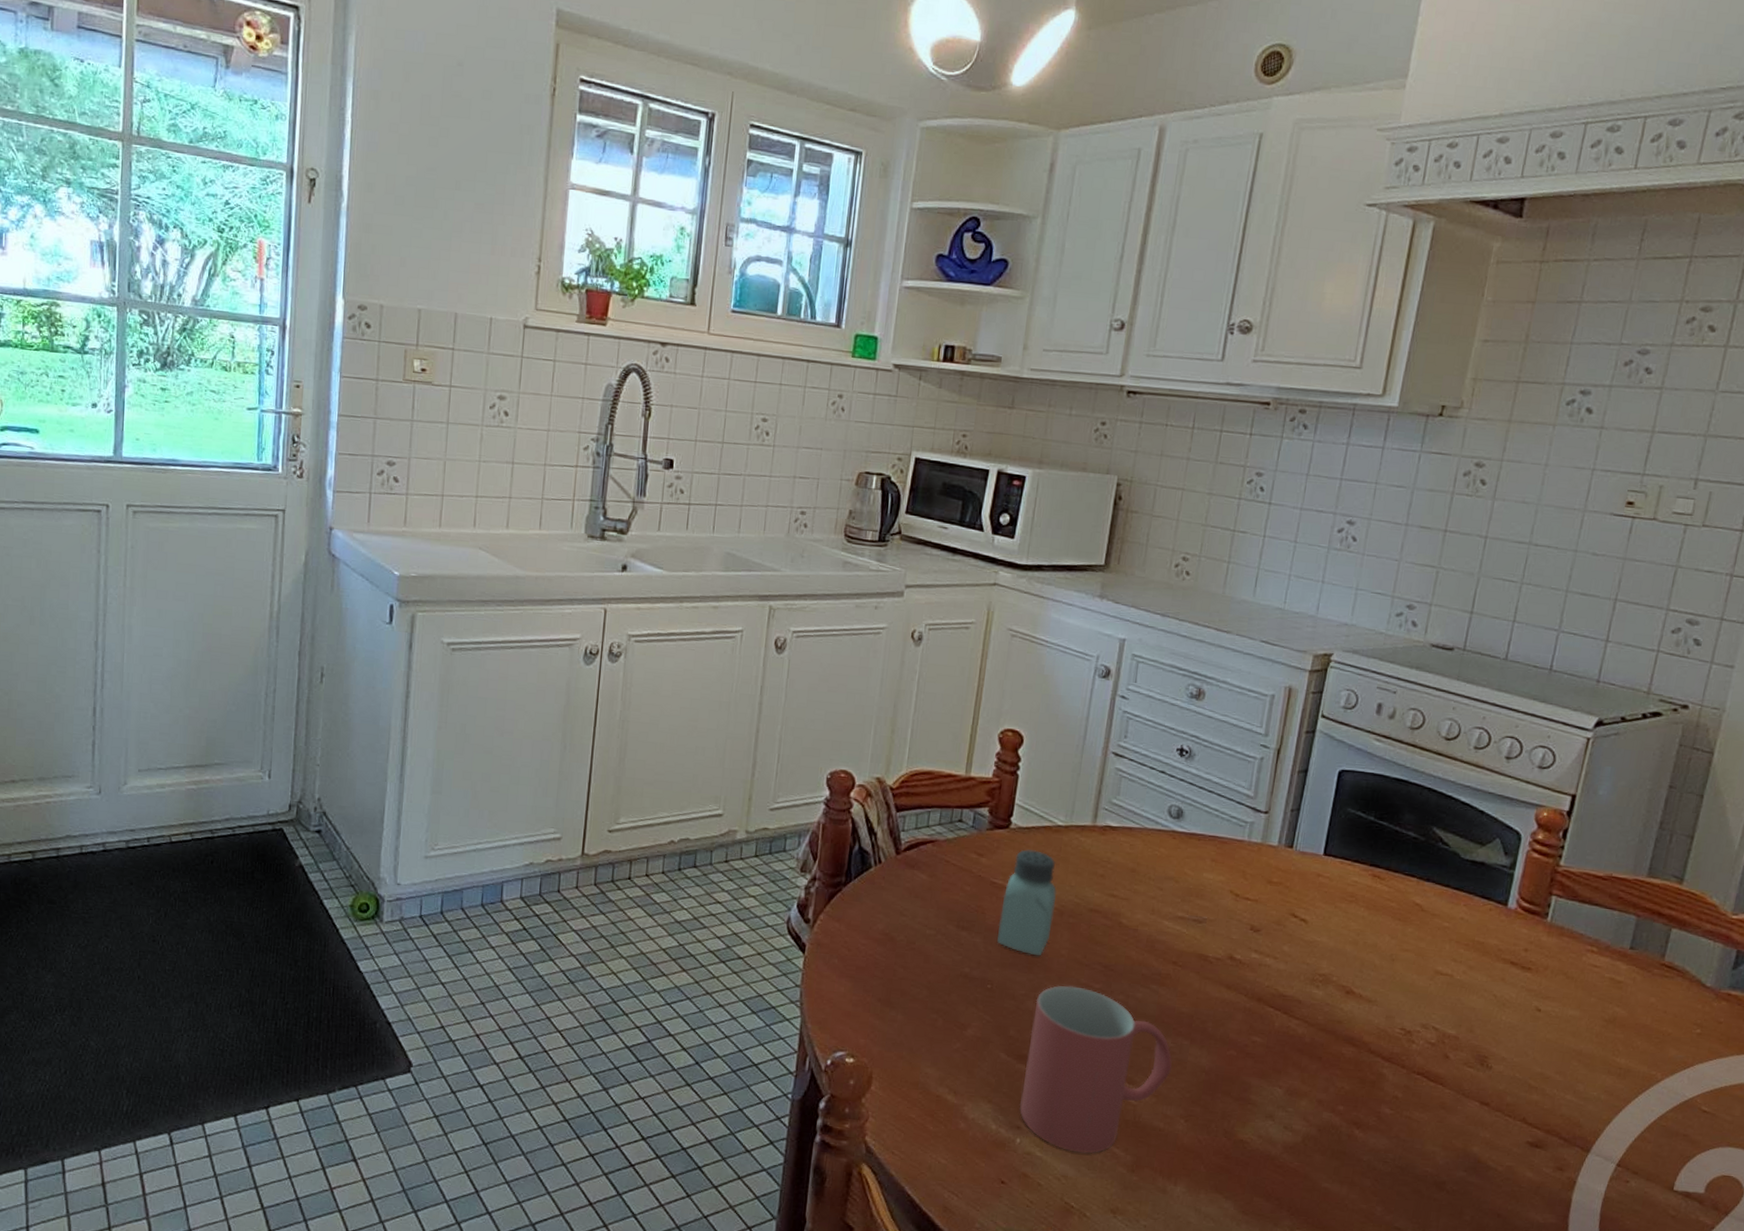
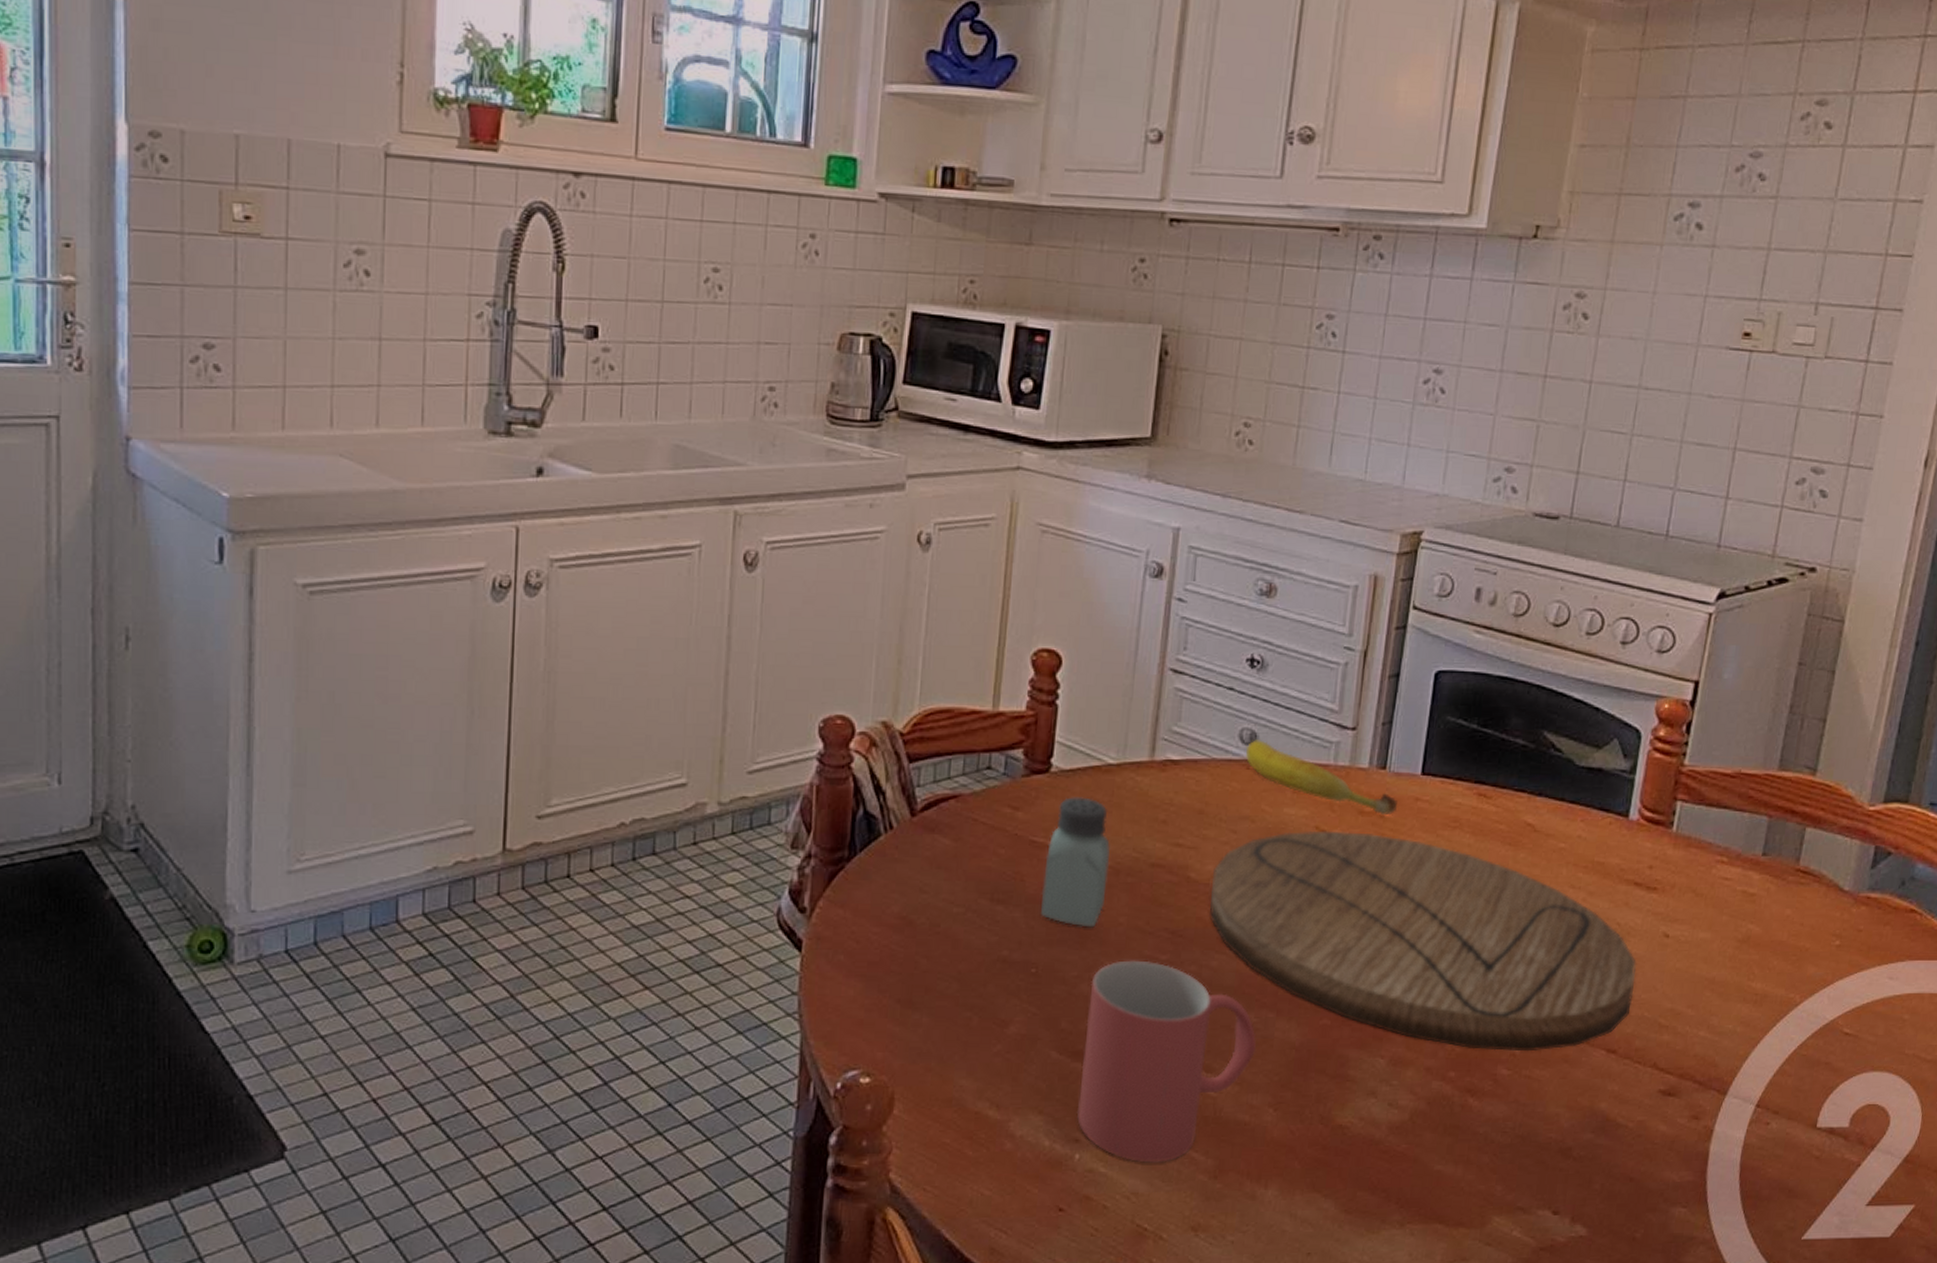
cutting board: none [1137,893,1510,1097] -> present [1210,830,1636,1052]
fruit: none [1173,815,1302,887] -> present [1246,740,1398,816]

